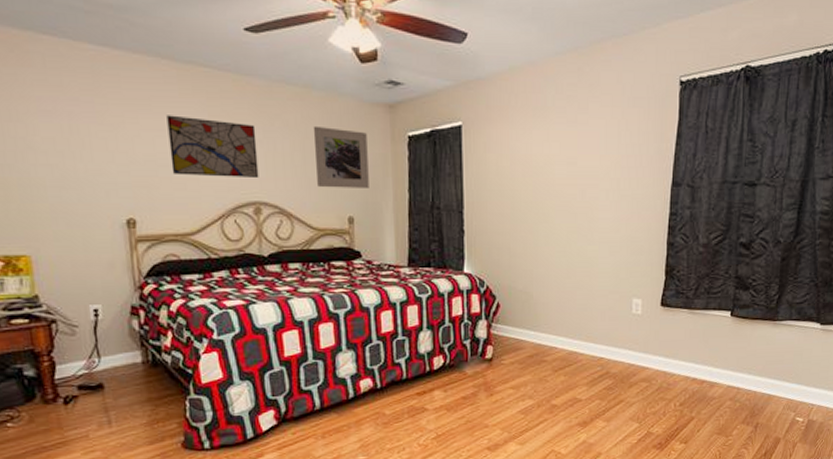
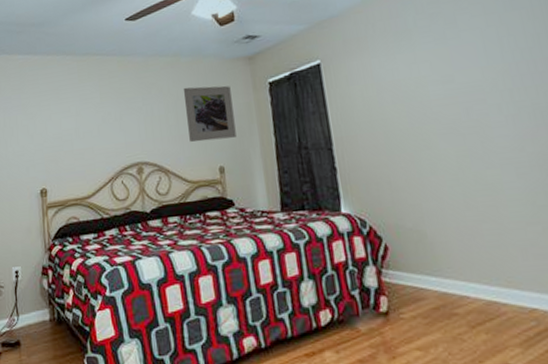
wall art: present [166,115,259,179] -> none [70,95,140,147]

